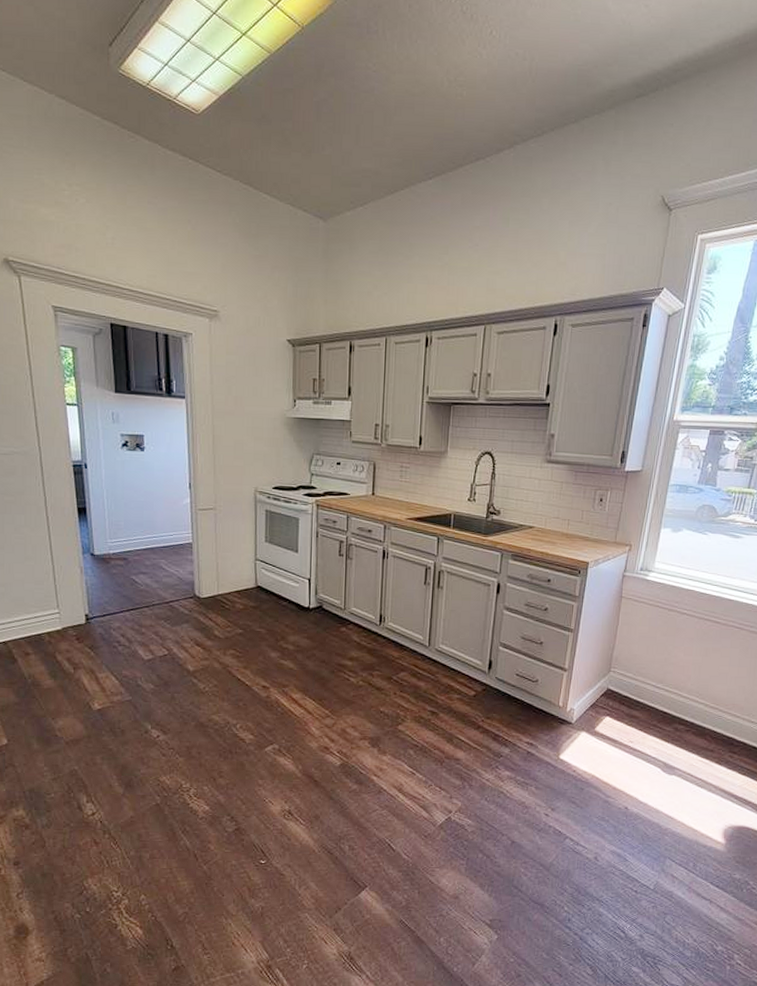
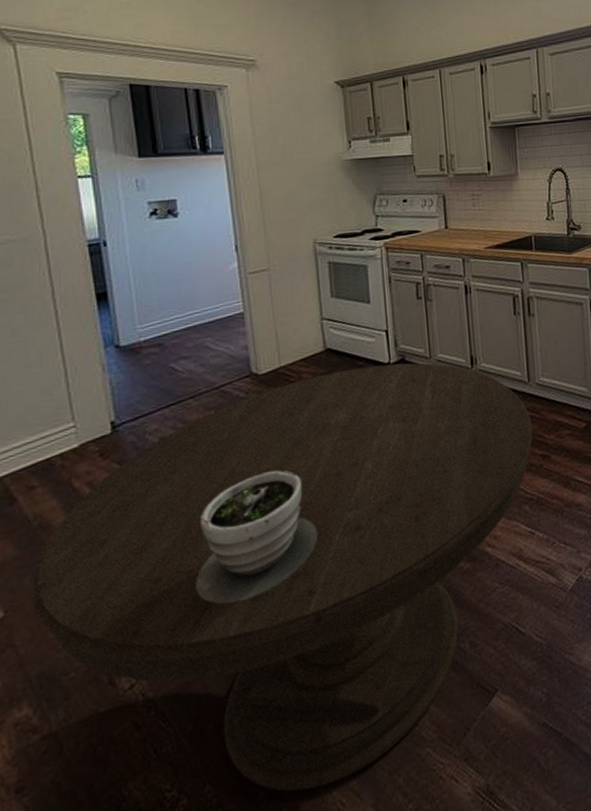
dining table: none [26,606,427,919] -> present [31,363,533,792]
planter: none [142,678,237,773] -> present [195,470,318,605]

